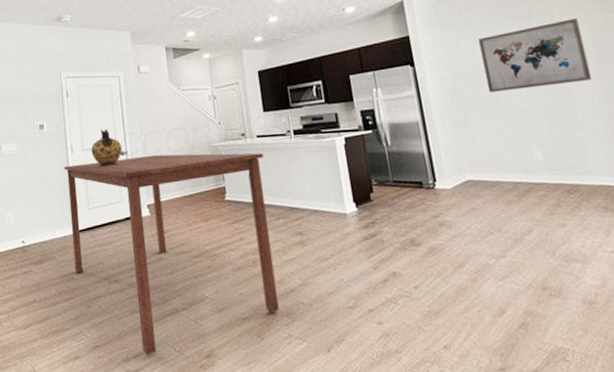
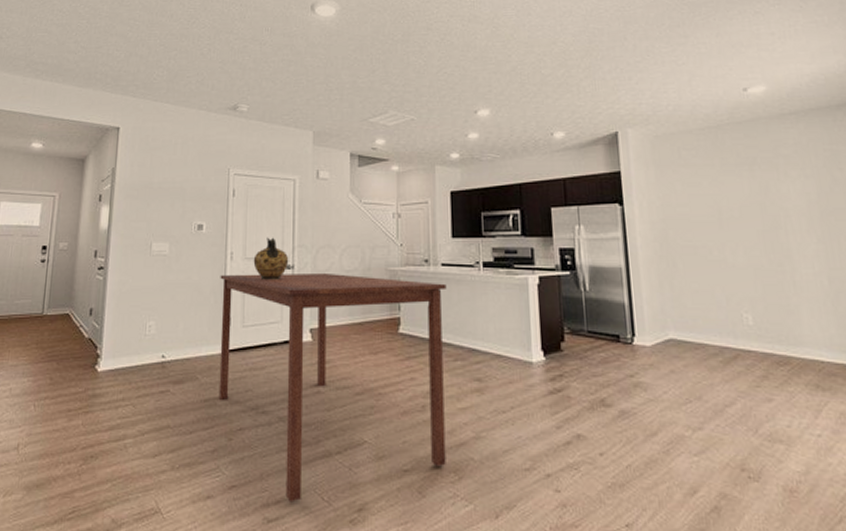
wall art: present [478,18,592,93] -> none [696,173,814,244]

